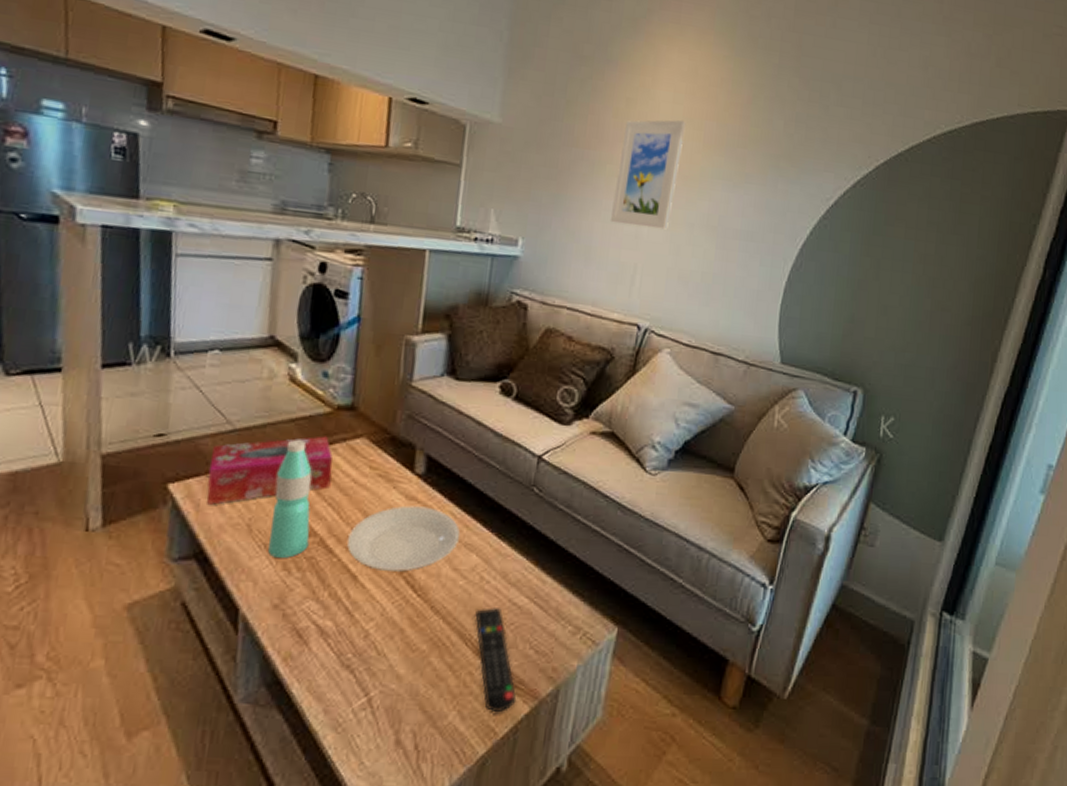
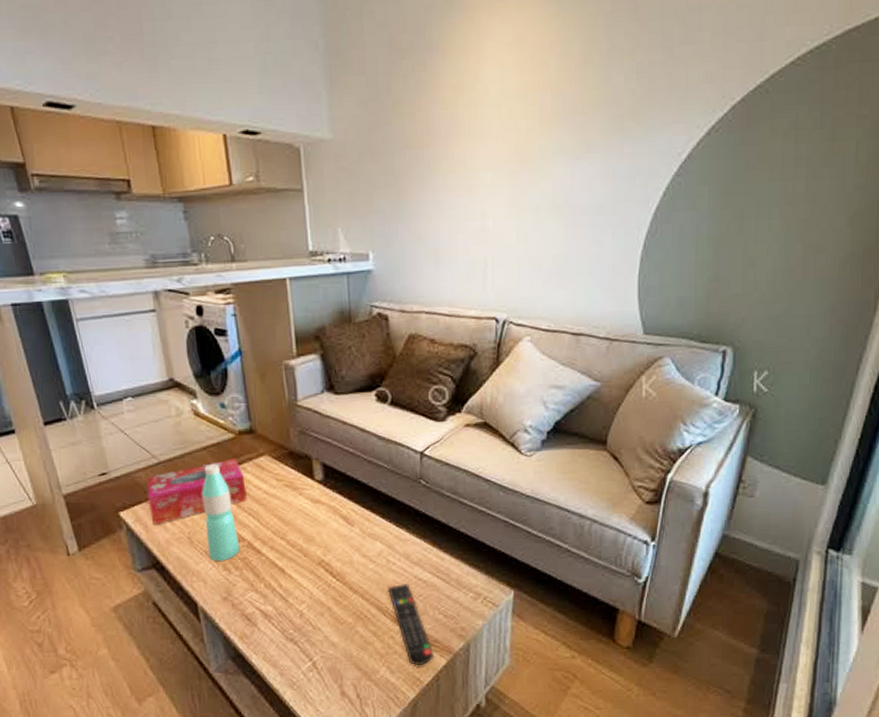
plate: present [347,505,461,572] -> none [271,507,364,563]
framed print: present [610,120,686,230] -> none [454,97,518,221]

